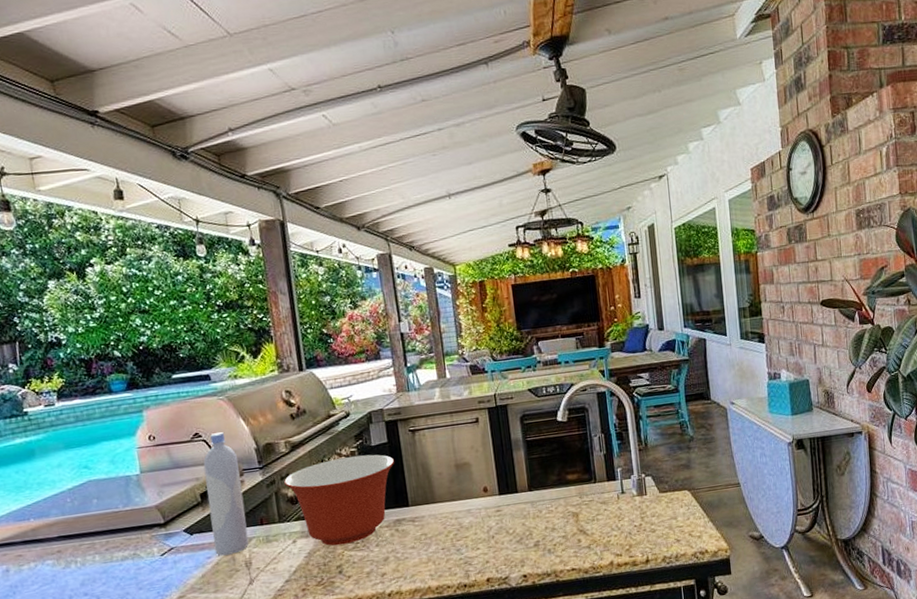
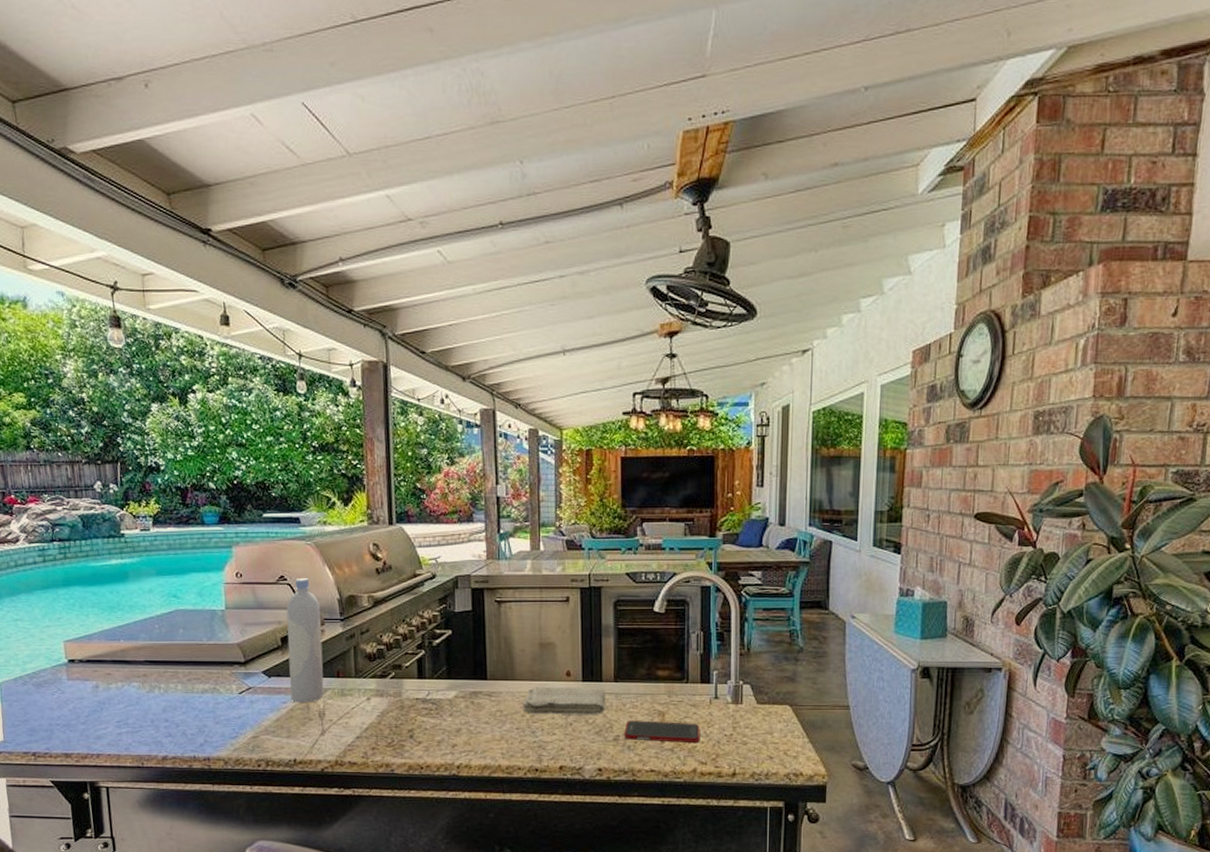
mixing bowl: present [284,454,395,546] -> none [364,621,477,709]
washcloth: none [445,499,523,533] -> present [522,686,606,715]
cell phone: none [543,519,613,544] -> present [624,721,700,742]

